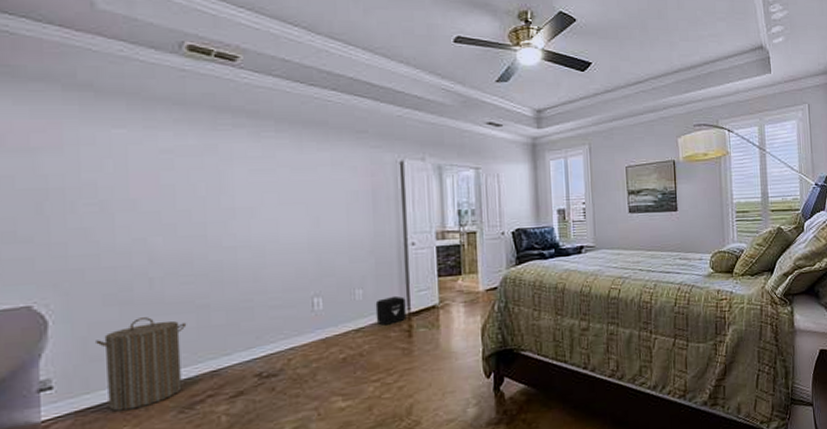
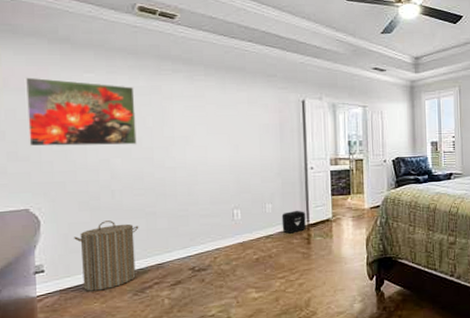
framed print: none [28,133,184,224] -> present [25,77,137,147]

